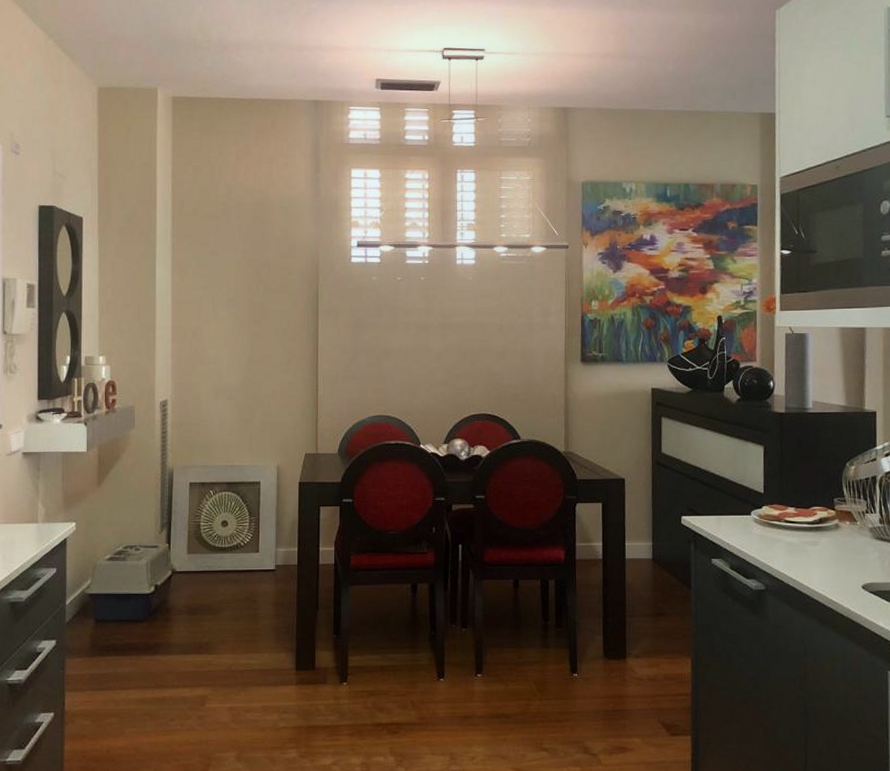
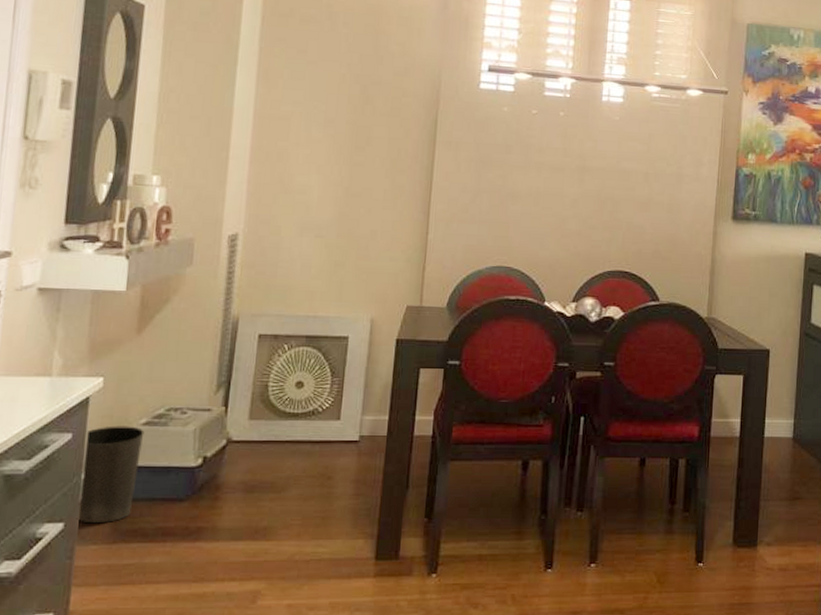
waste basket: none [64,561,109,641] -> present [76,426,145,524]

